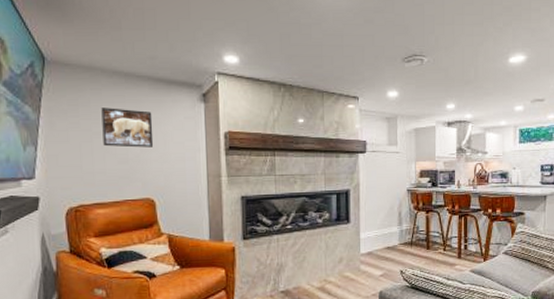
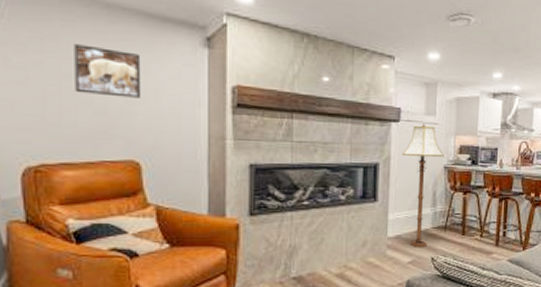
floor lamp: none [369,153,406,262] -> present [402,124,444,247]

